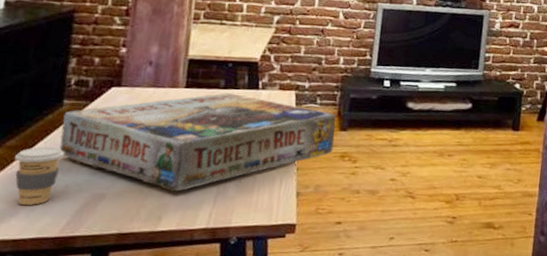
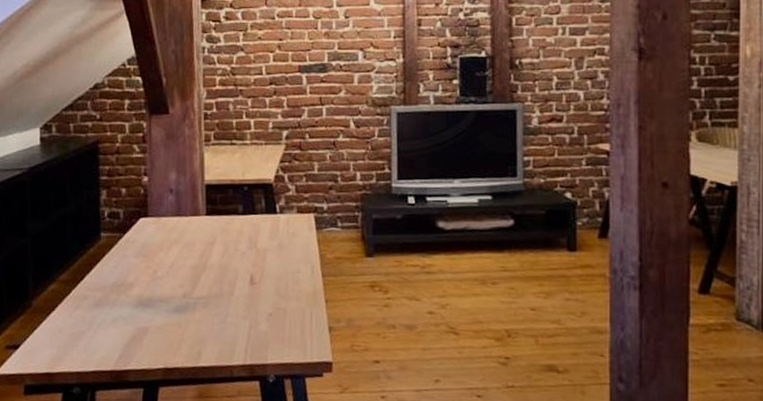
coffee cup: present [14,146,65,205] -> none [68,280,109,338]
board game: present [59,93,336,191] -> none [102,219,361,325]

